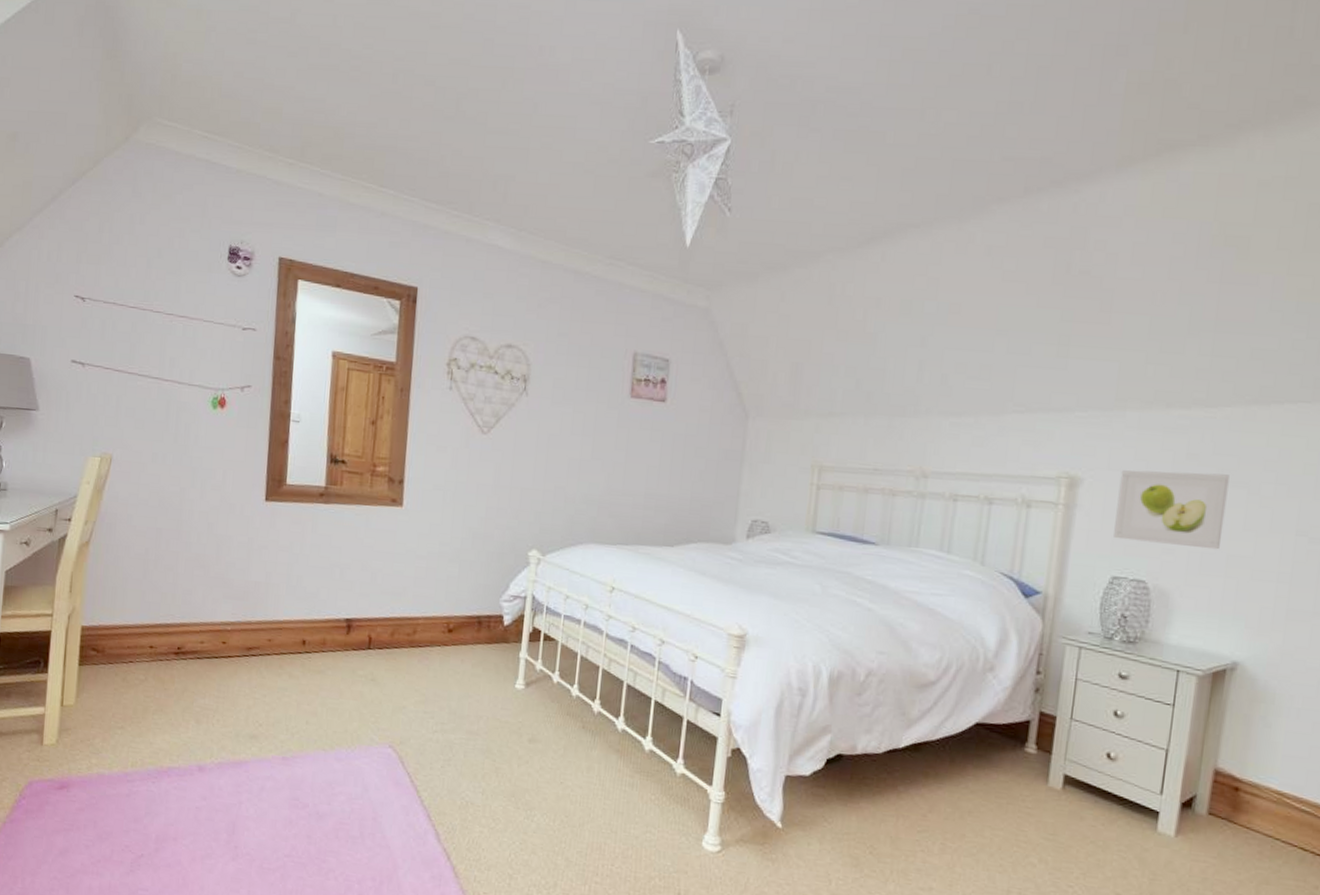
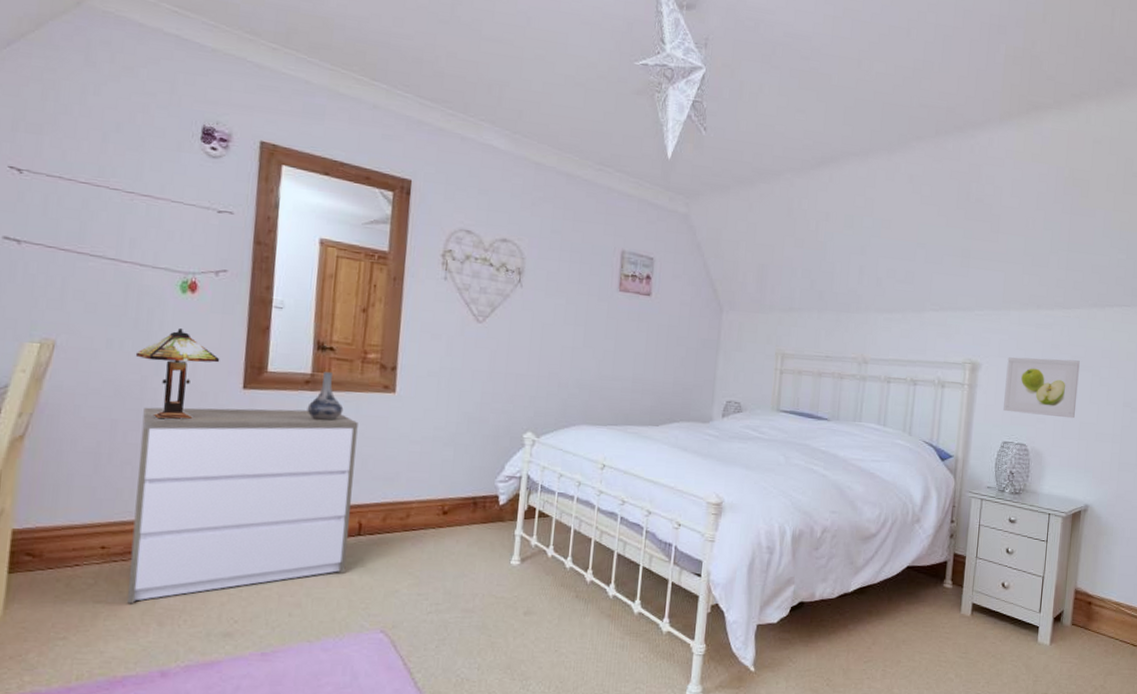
dresser: none [171,517,368,701] -> present [127,407,358,604]
table lamp: none [175,443,246,530] -> present [135,329,220,420]
decorative vase: none [321,485,355,533] -> present [307,372,344,420]

